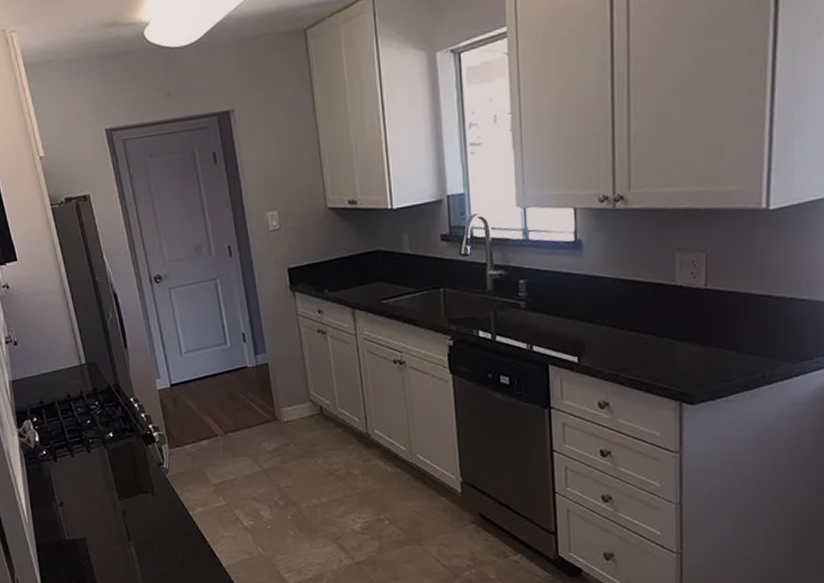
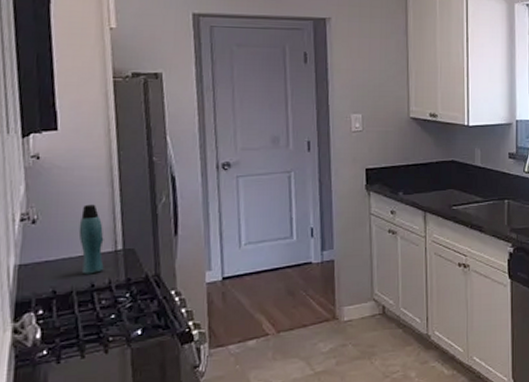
bottle: none [48,325,75,387] -> present [78,204,104,274]

